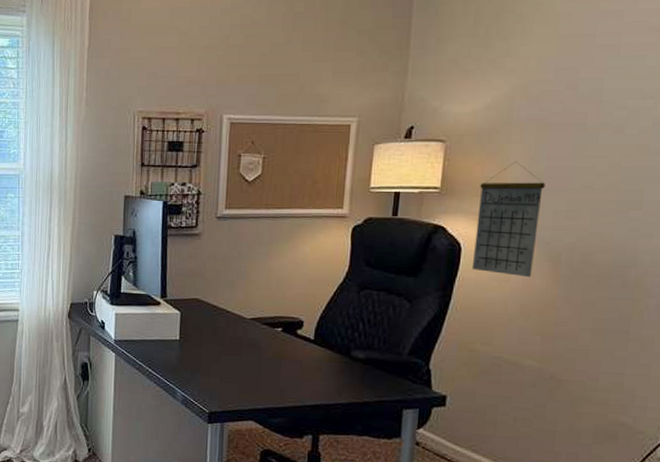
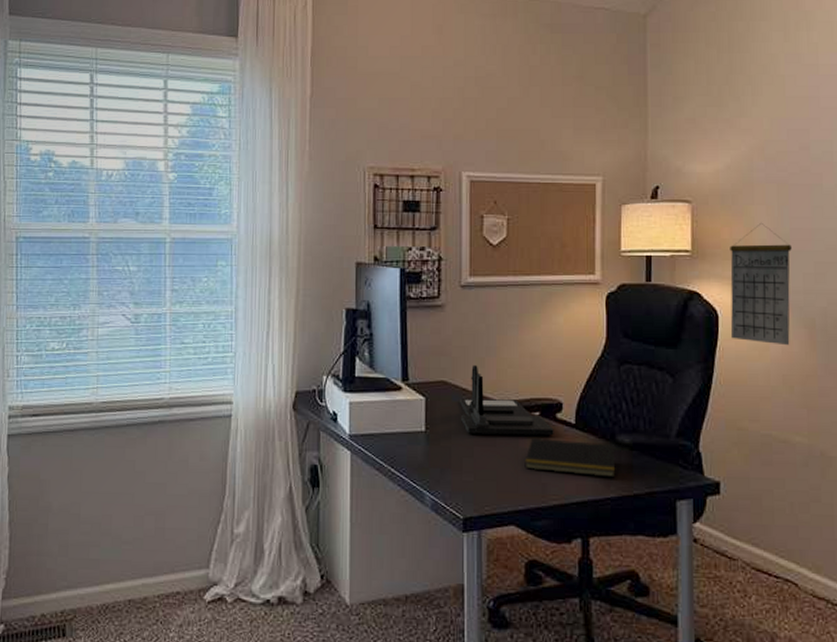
desk organizer: none [211,286,294,348] -> present [460,365,554,435]
notepad: none [265,350,350,387] -> present [524,438,616,478]

